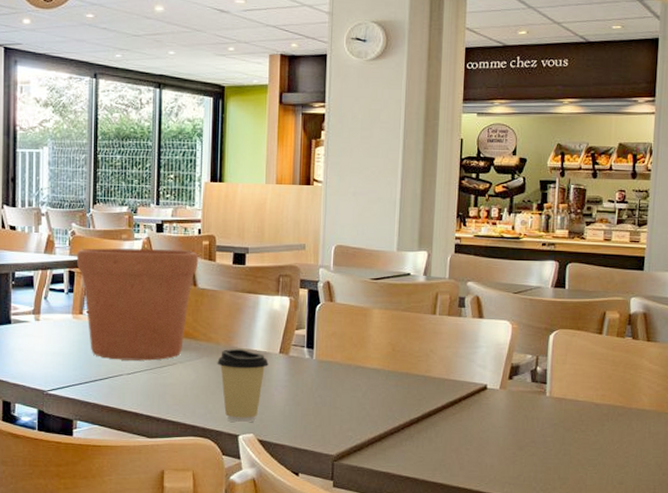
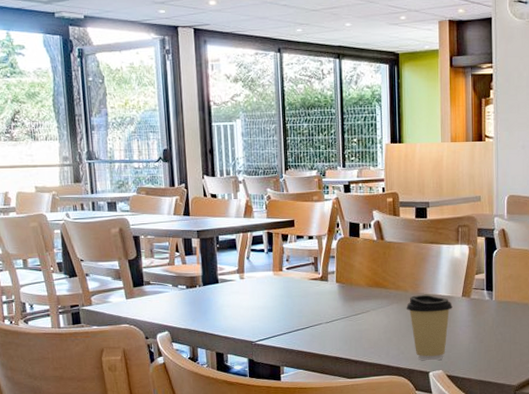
flower pot: present [76,248,199,361] -> none [273,208,384,311]

